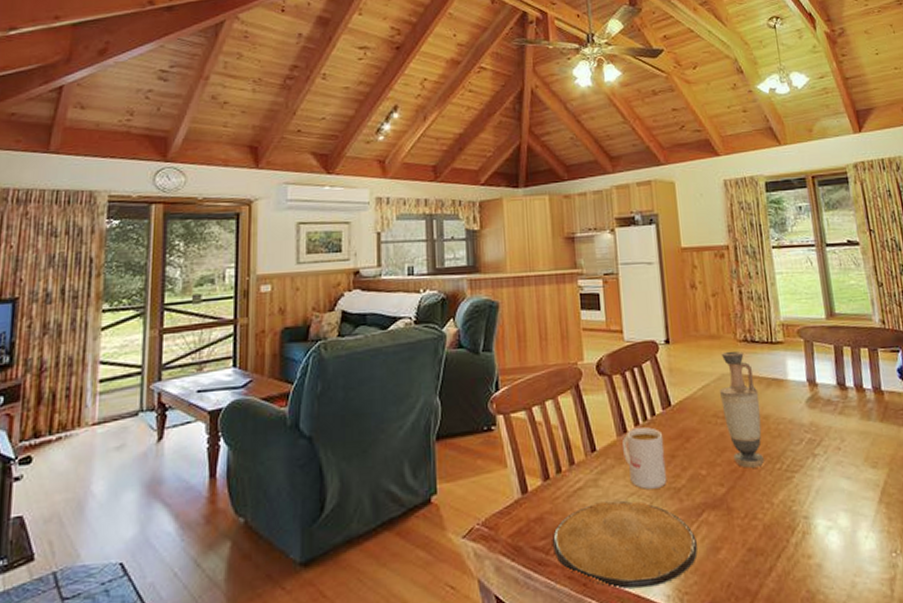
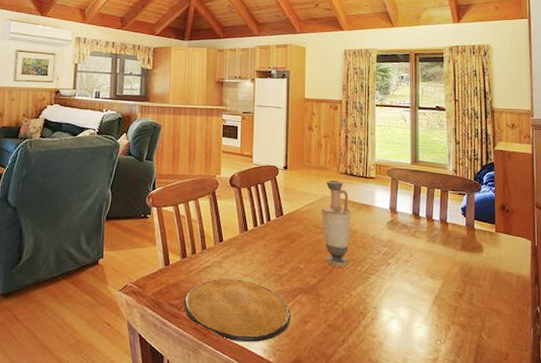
mug: present [622,427,667,489] -> none [242,229,275,274]

